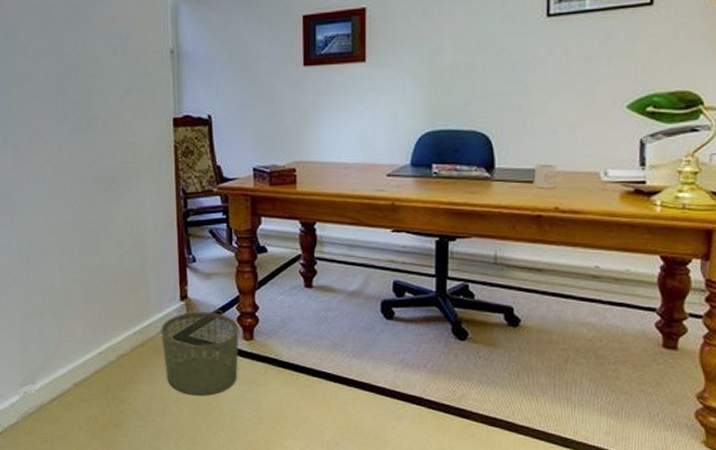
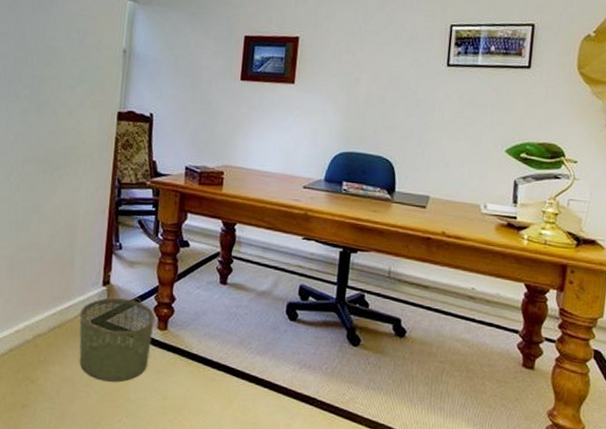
mug: present [534,164,564,189] -> none [427,192,452,215]

